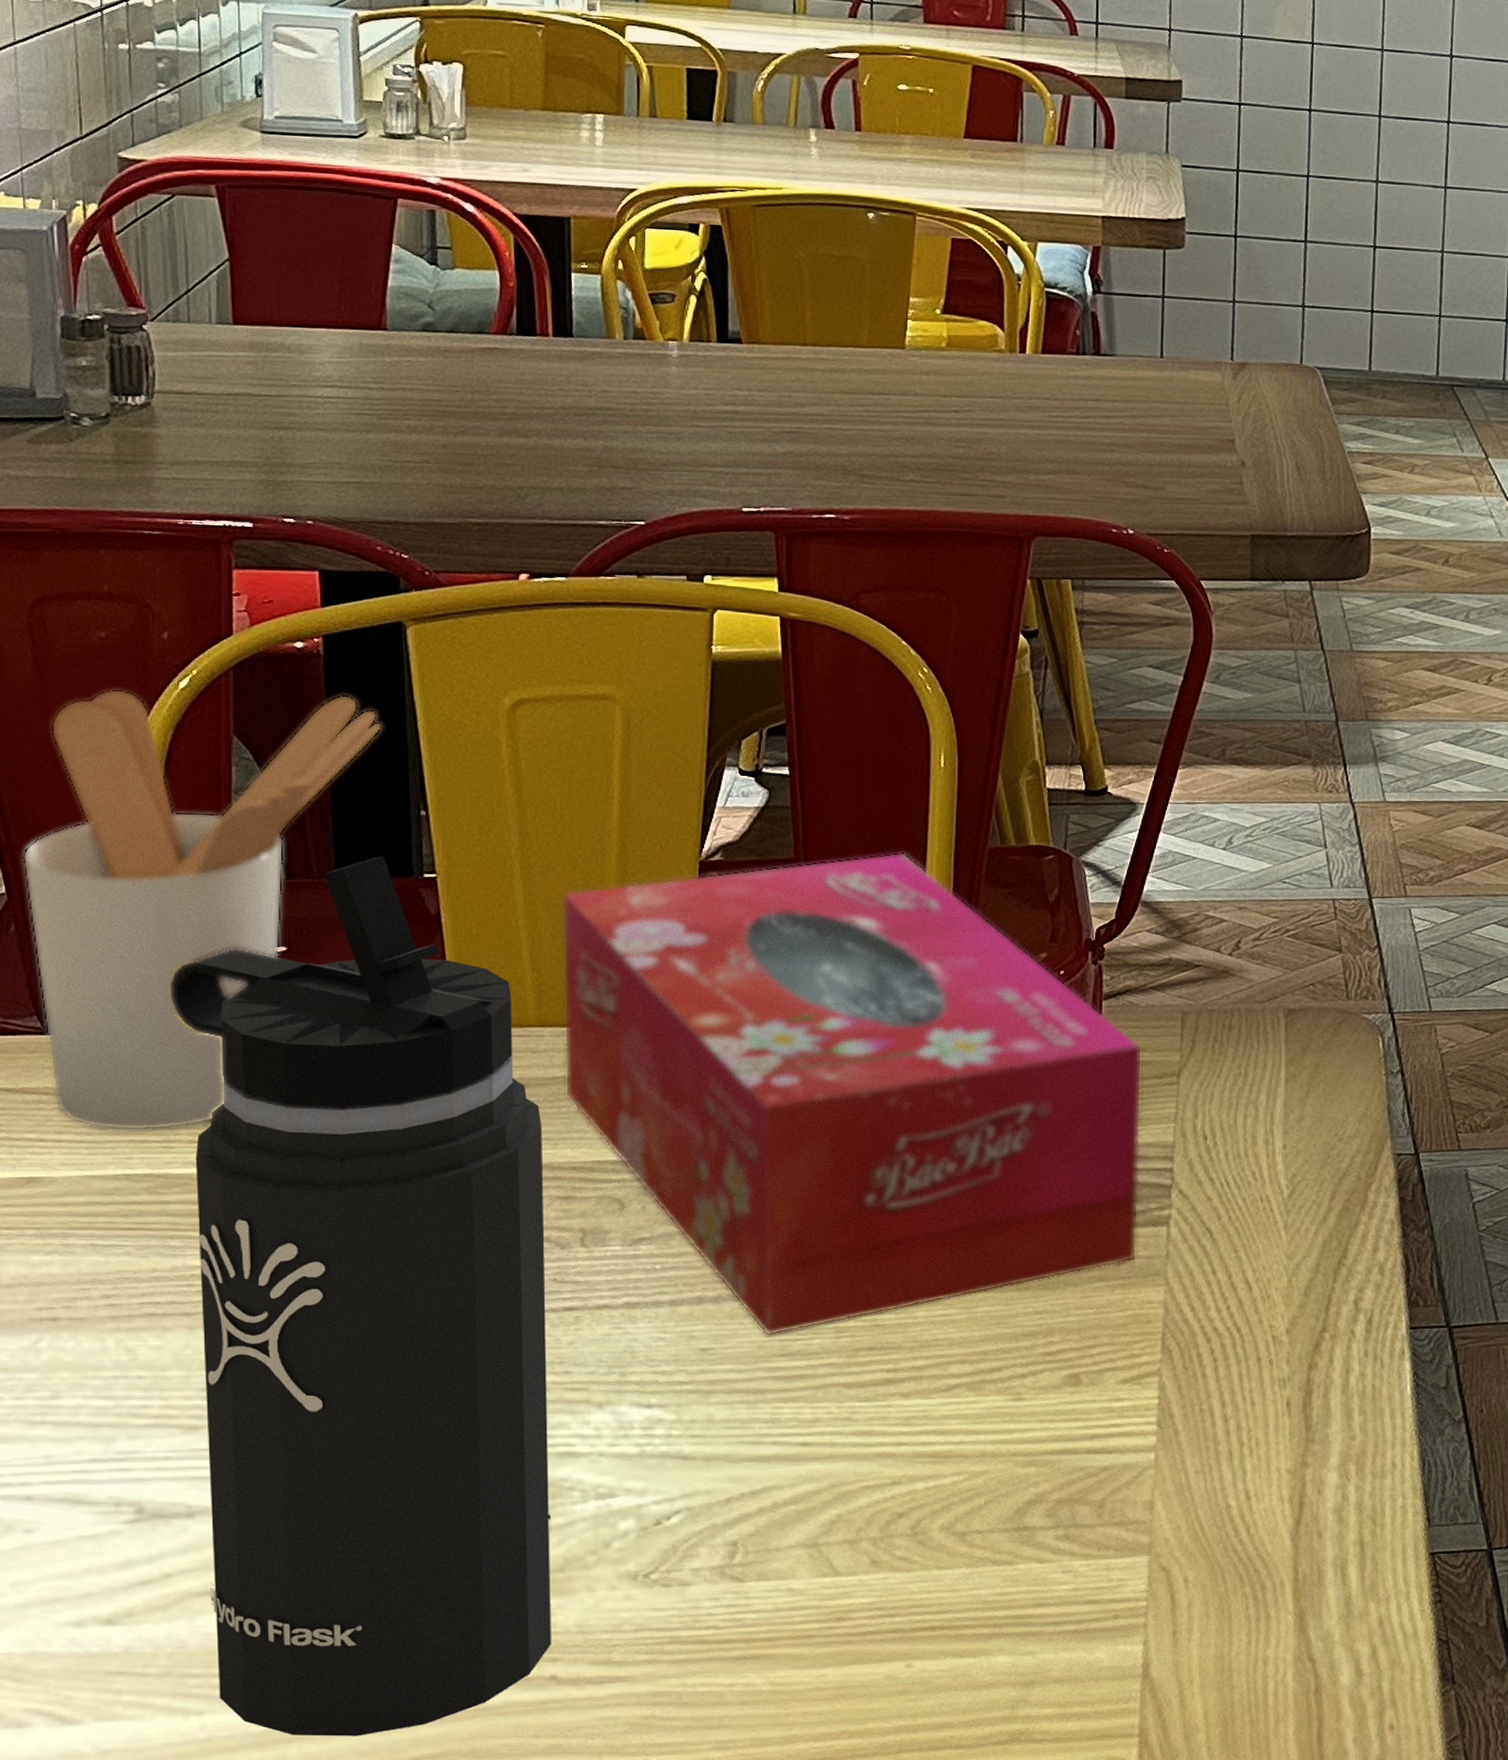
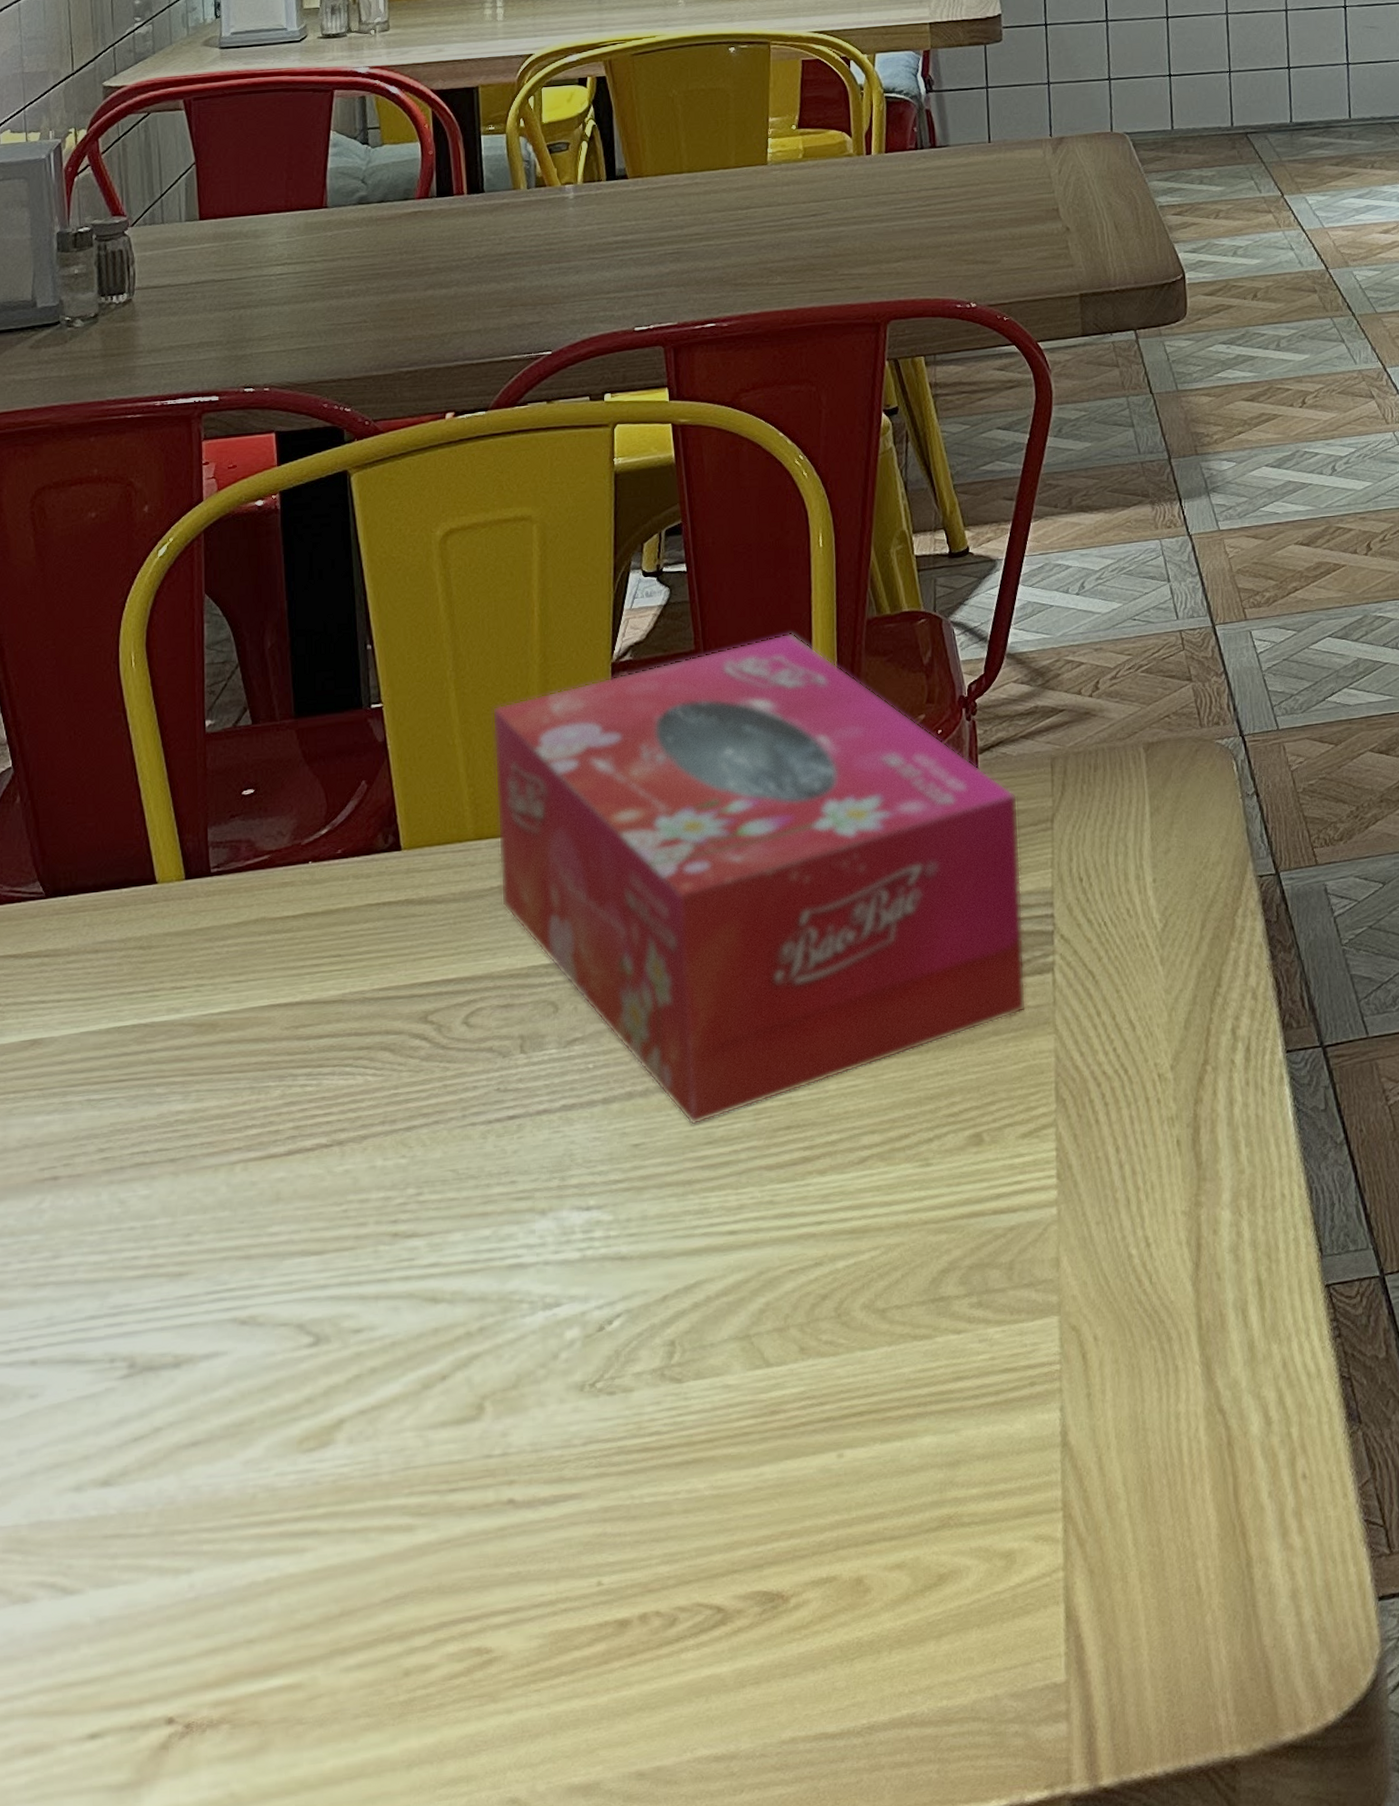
utensil holder: present [22,689,381,1131] -> none [26,544,331,985]
thermos bottle: present [169,855,552,1736] -> none [153,692,508,1587]

